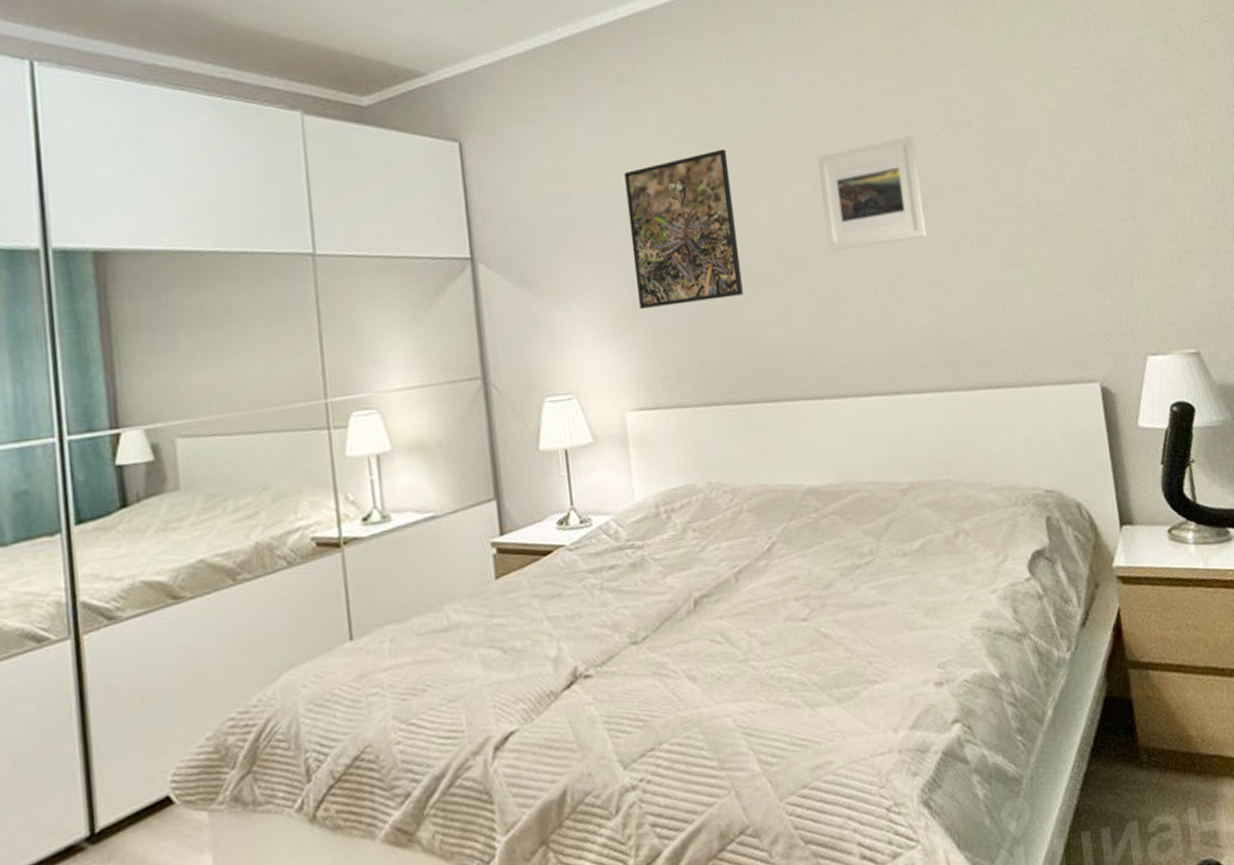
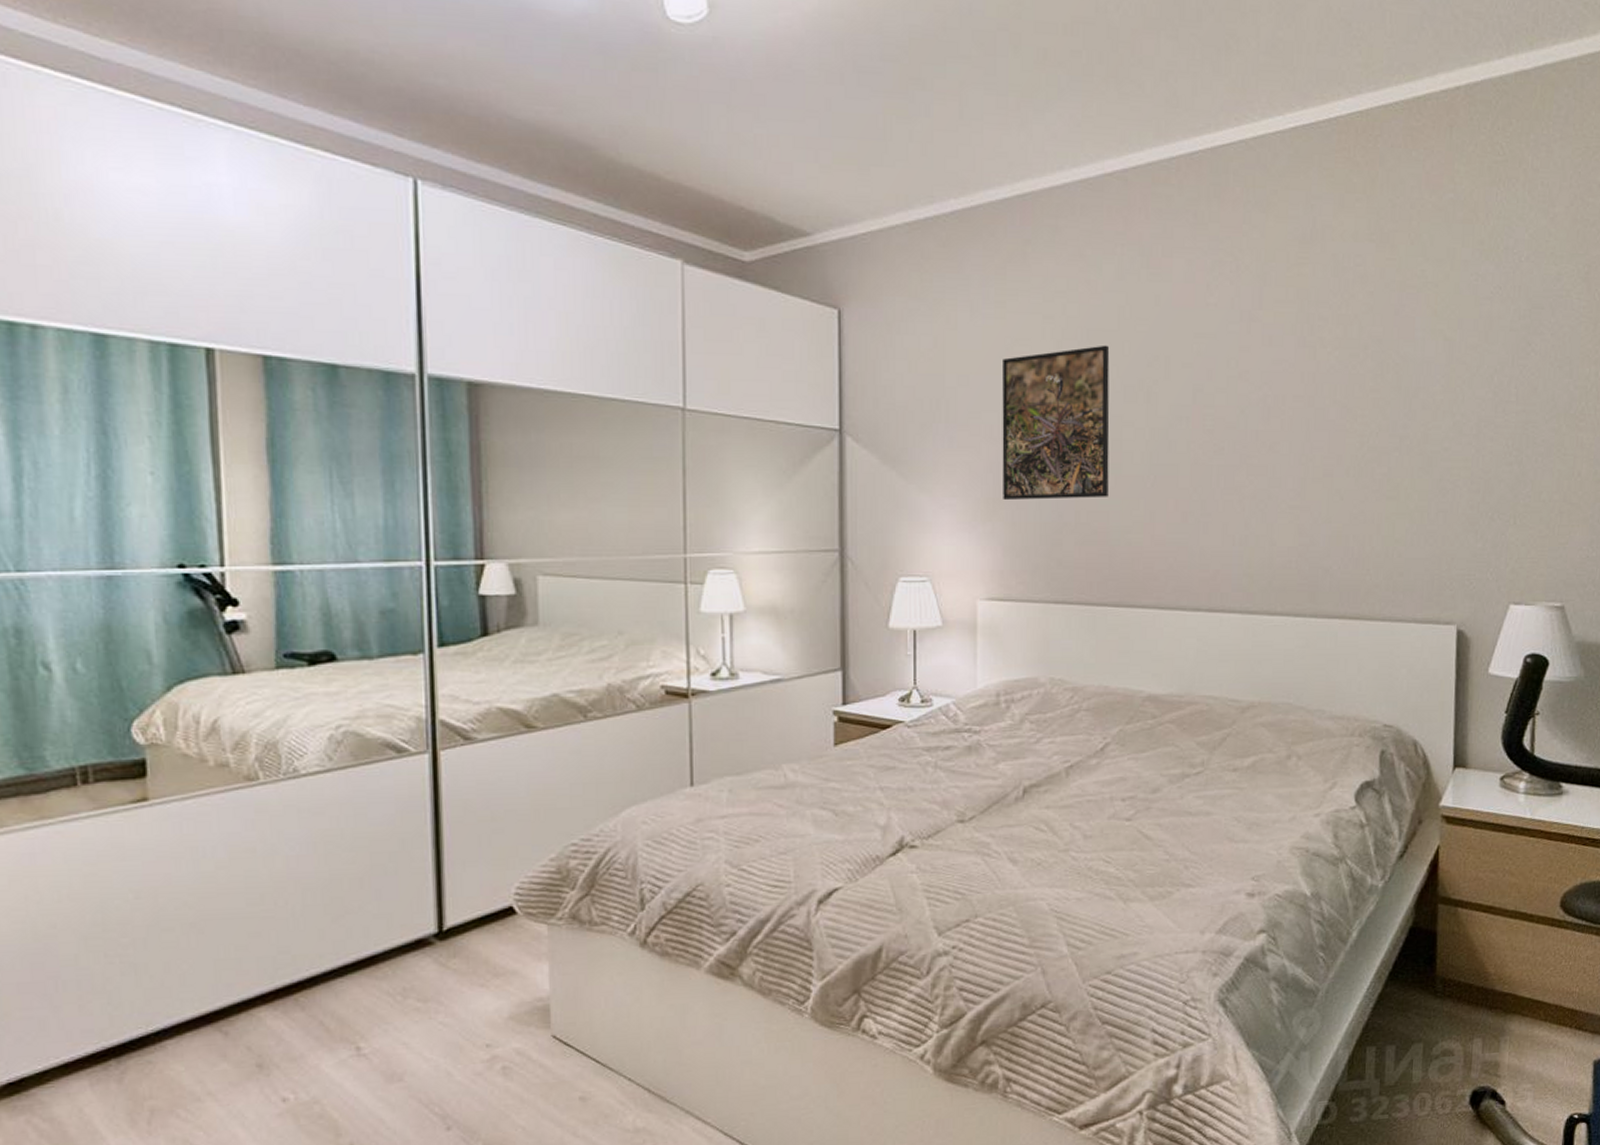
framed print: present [817,136,927,251] -> none [1201,352,1305,463]

